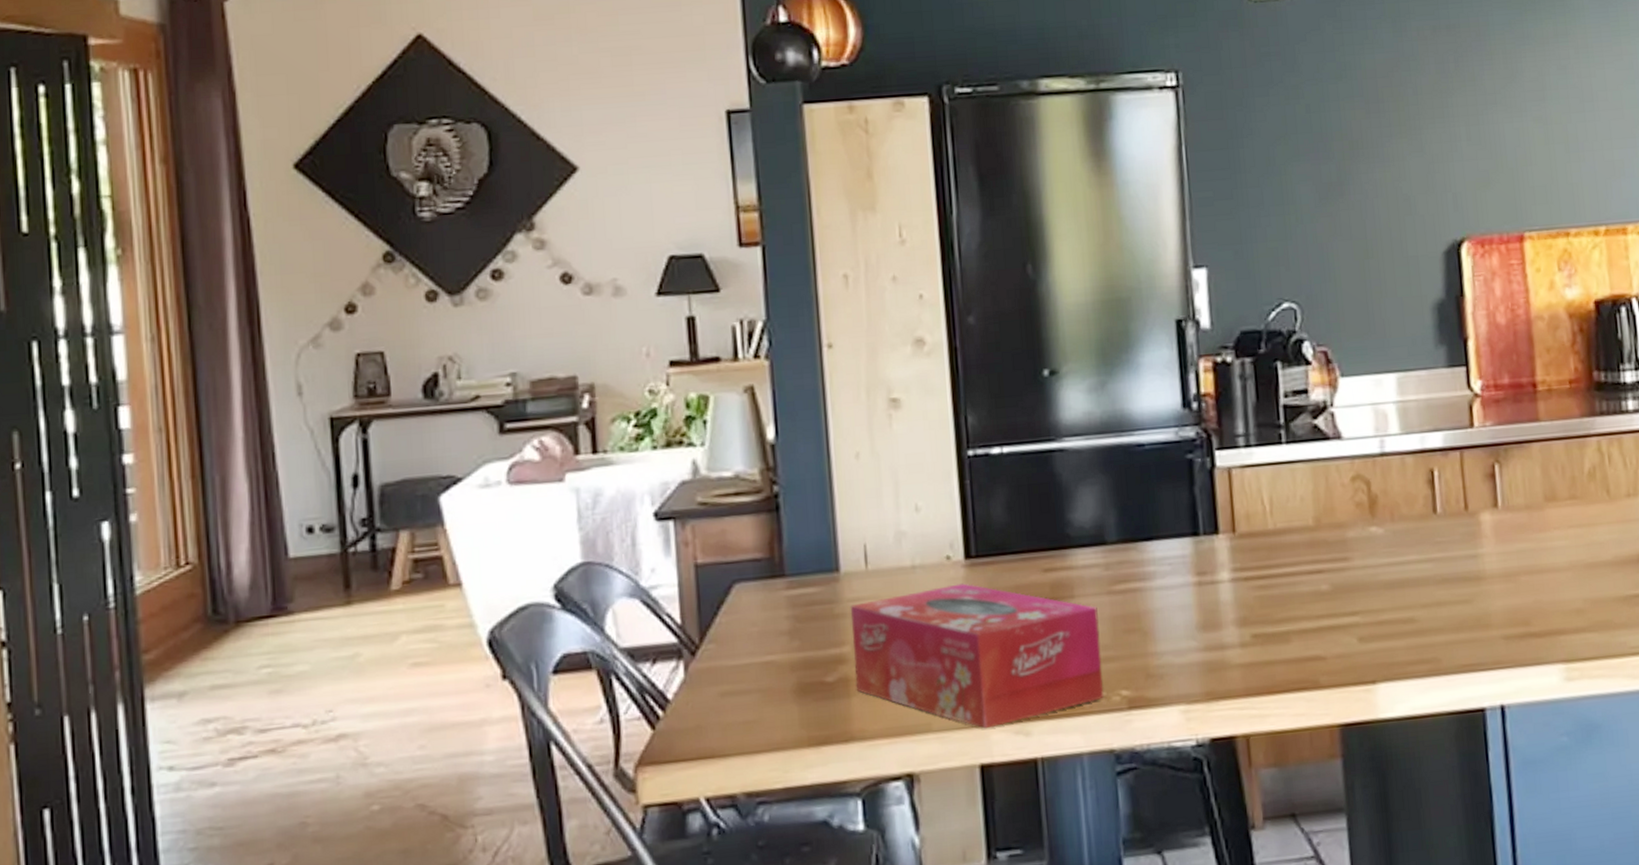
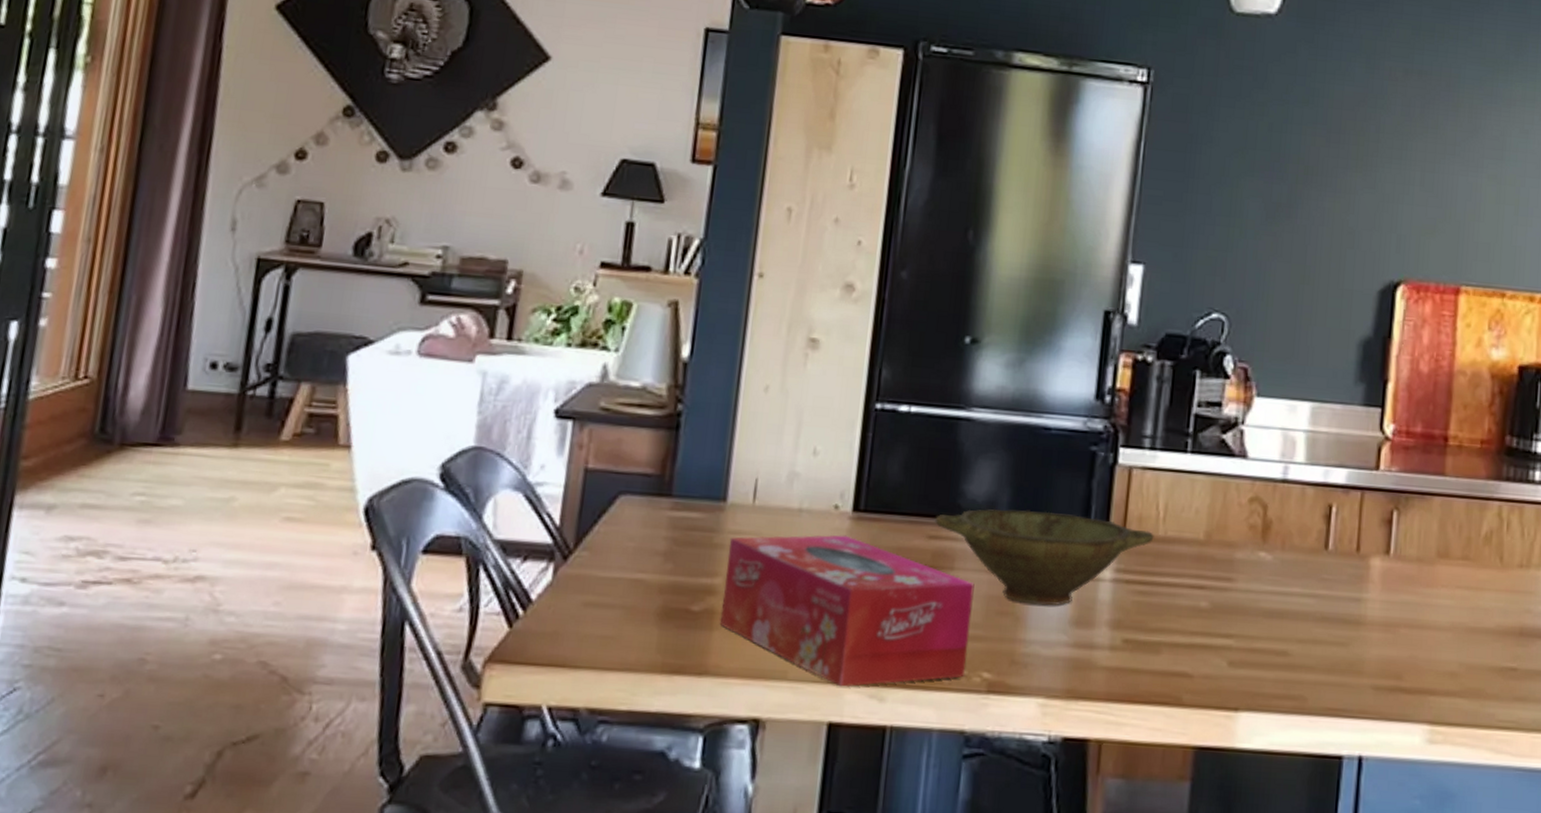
bowl: none [1047,523,1264,618] -> present [935,508,1154,606]

